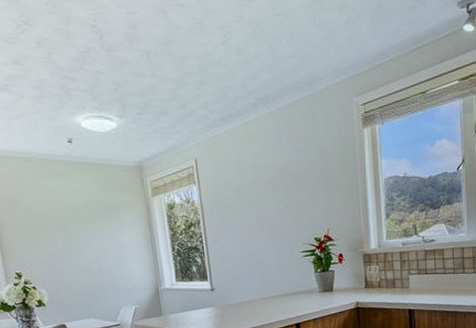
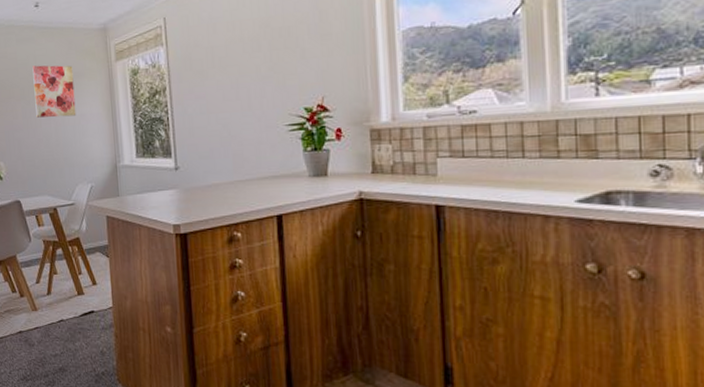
wall art: none [69,198,117,248] -> present [32,65,76,118]

